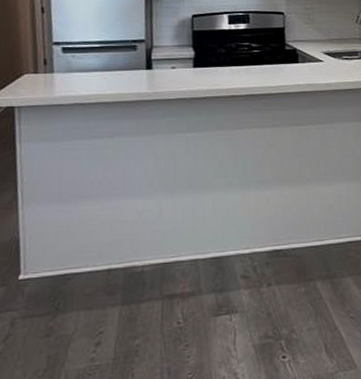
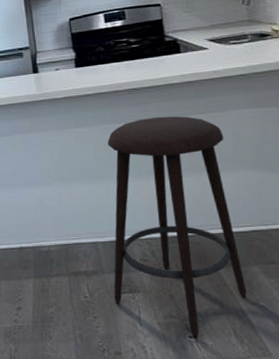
stool: none [210,125,339,359] -> present [107,116,247,339]

